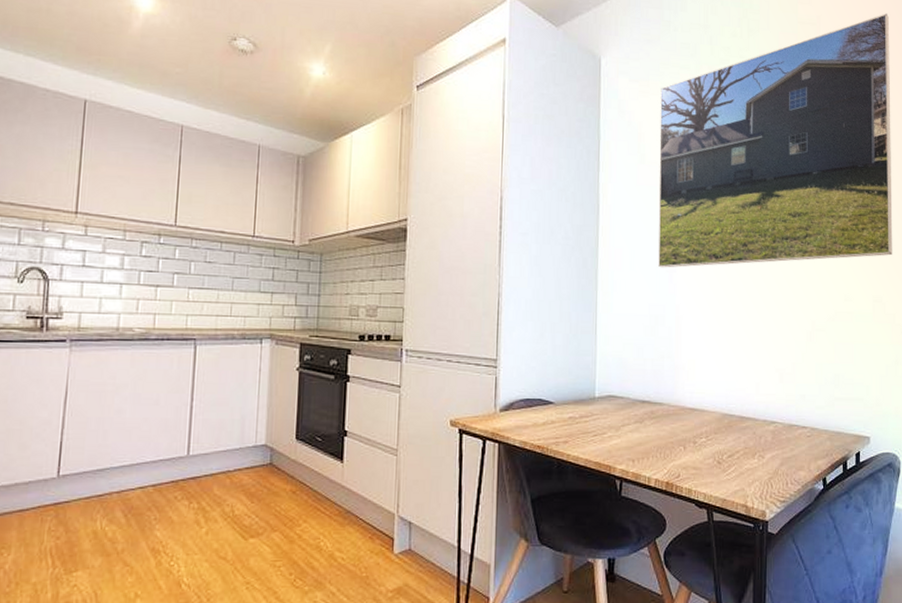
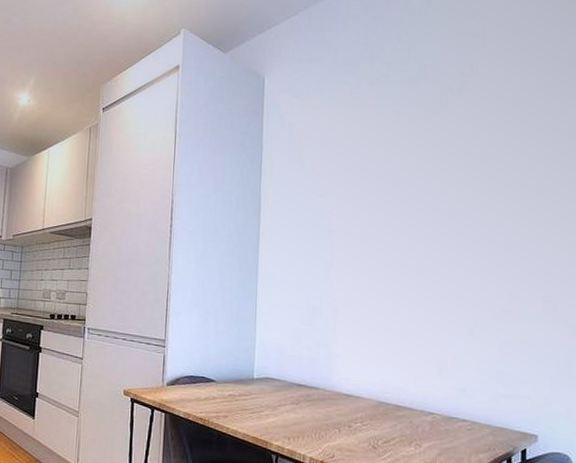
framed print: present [658,13,893,268] -> none [316,21,565,264]

